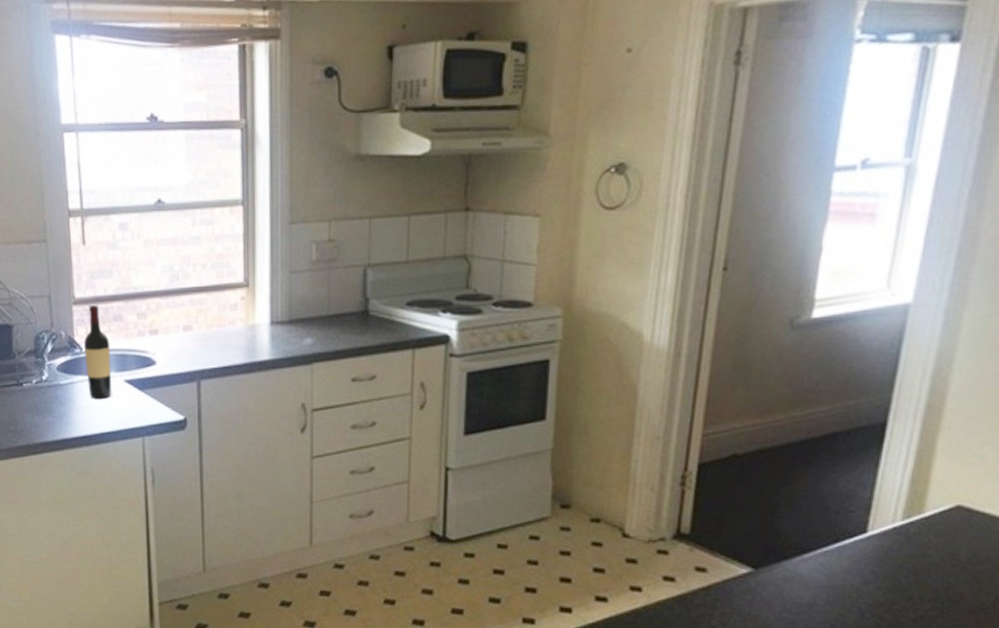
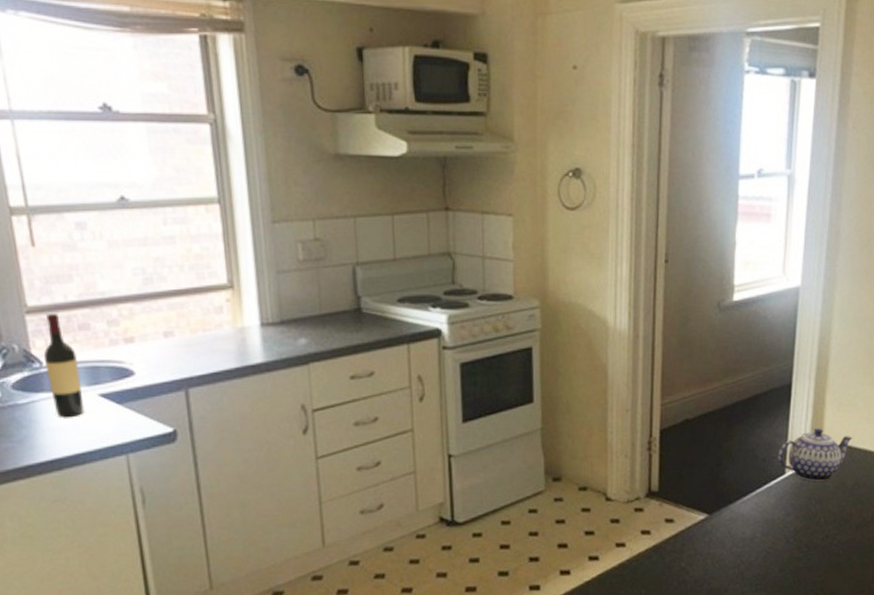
teapot: none [857,479,974,548] -> present [778,427,853,482]

